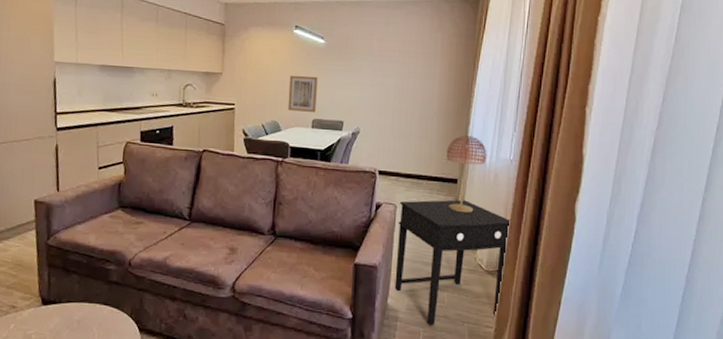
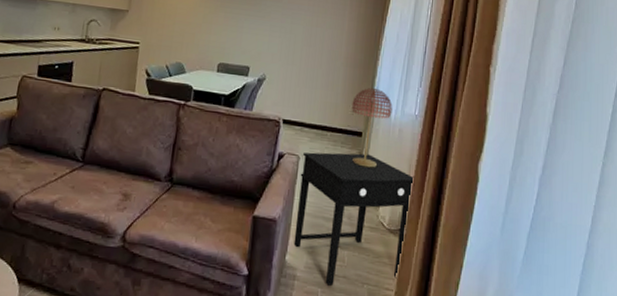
wall art: present [287,75,318,113] -> none [193,17,226,57]

